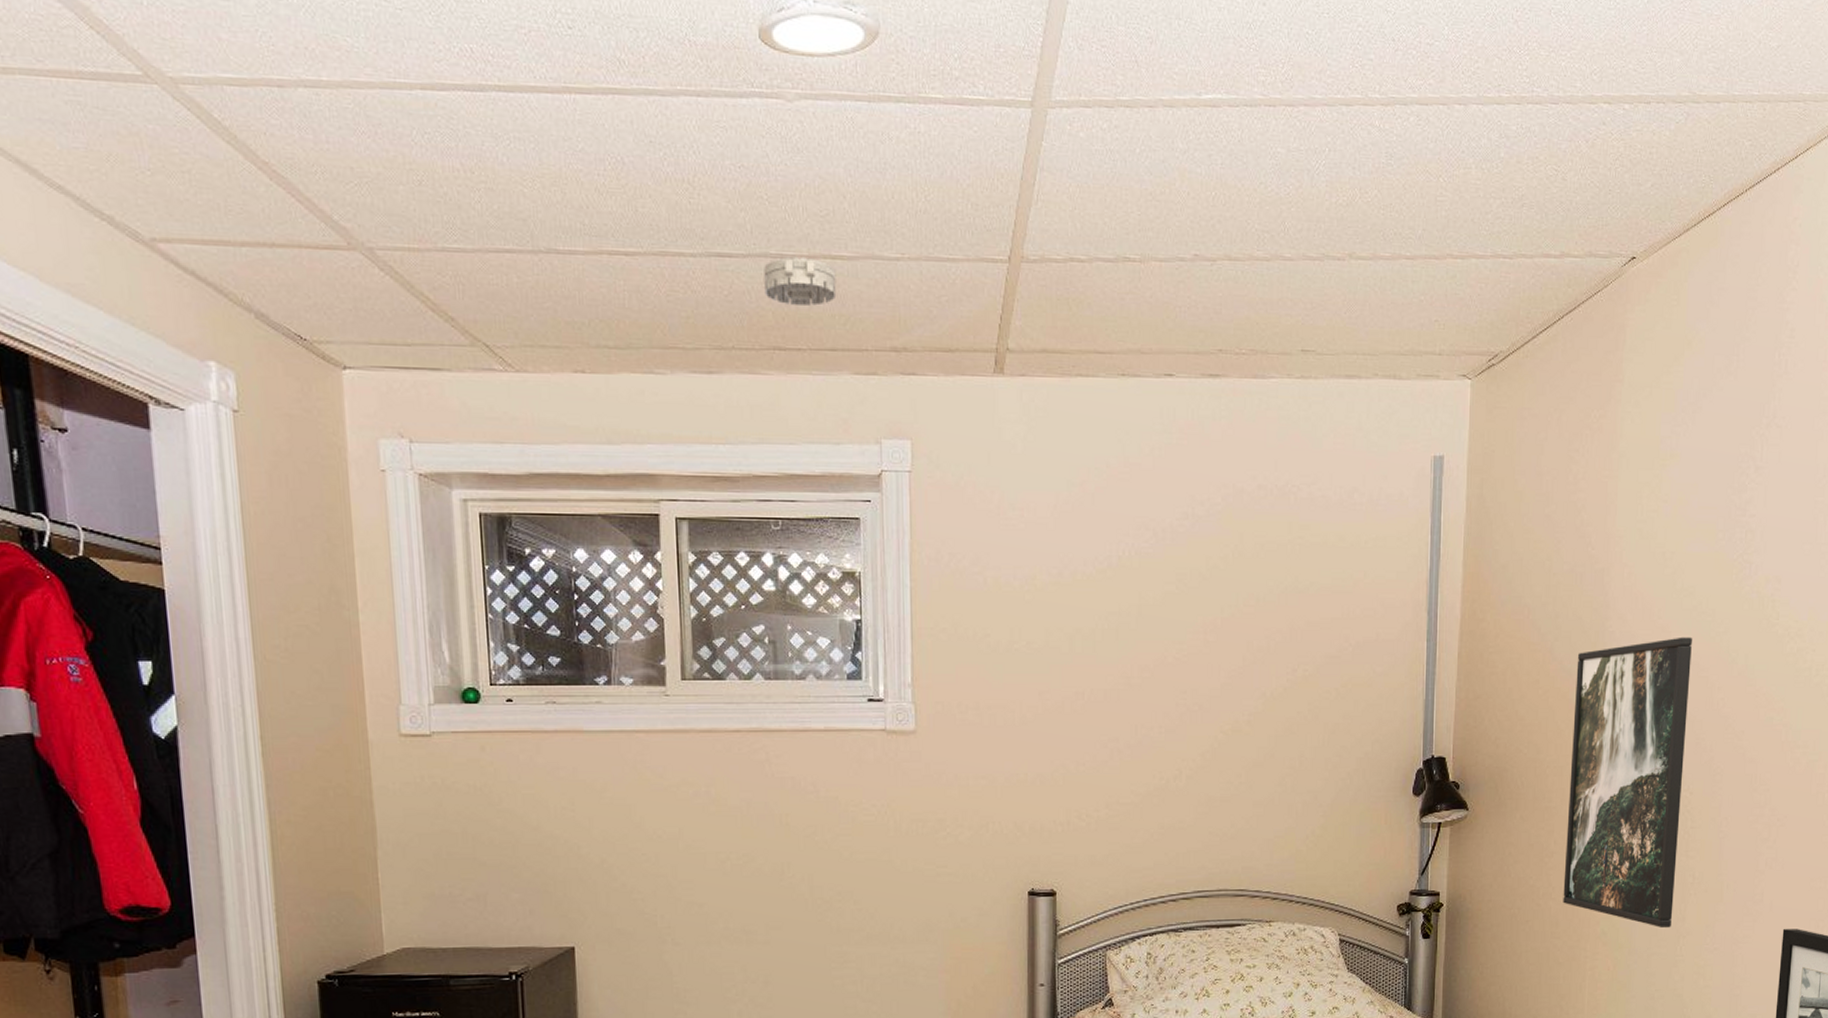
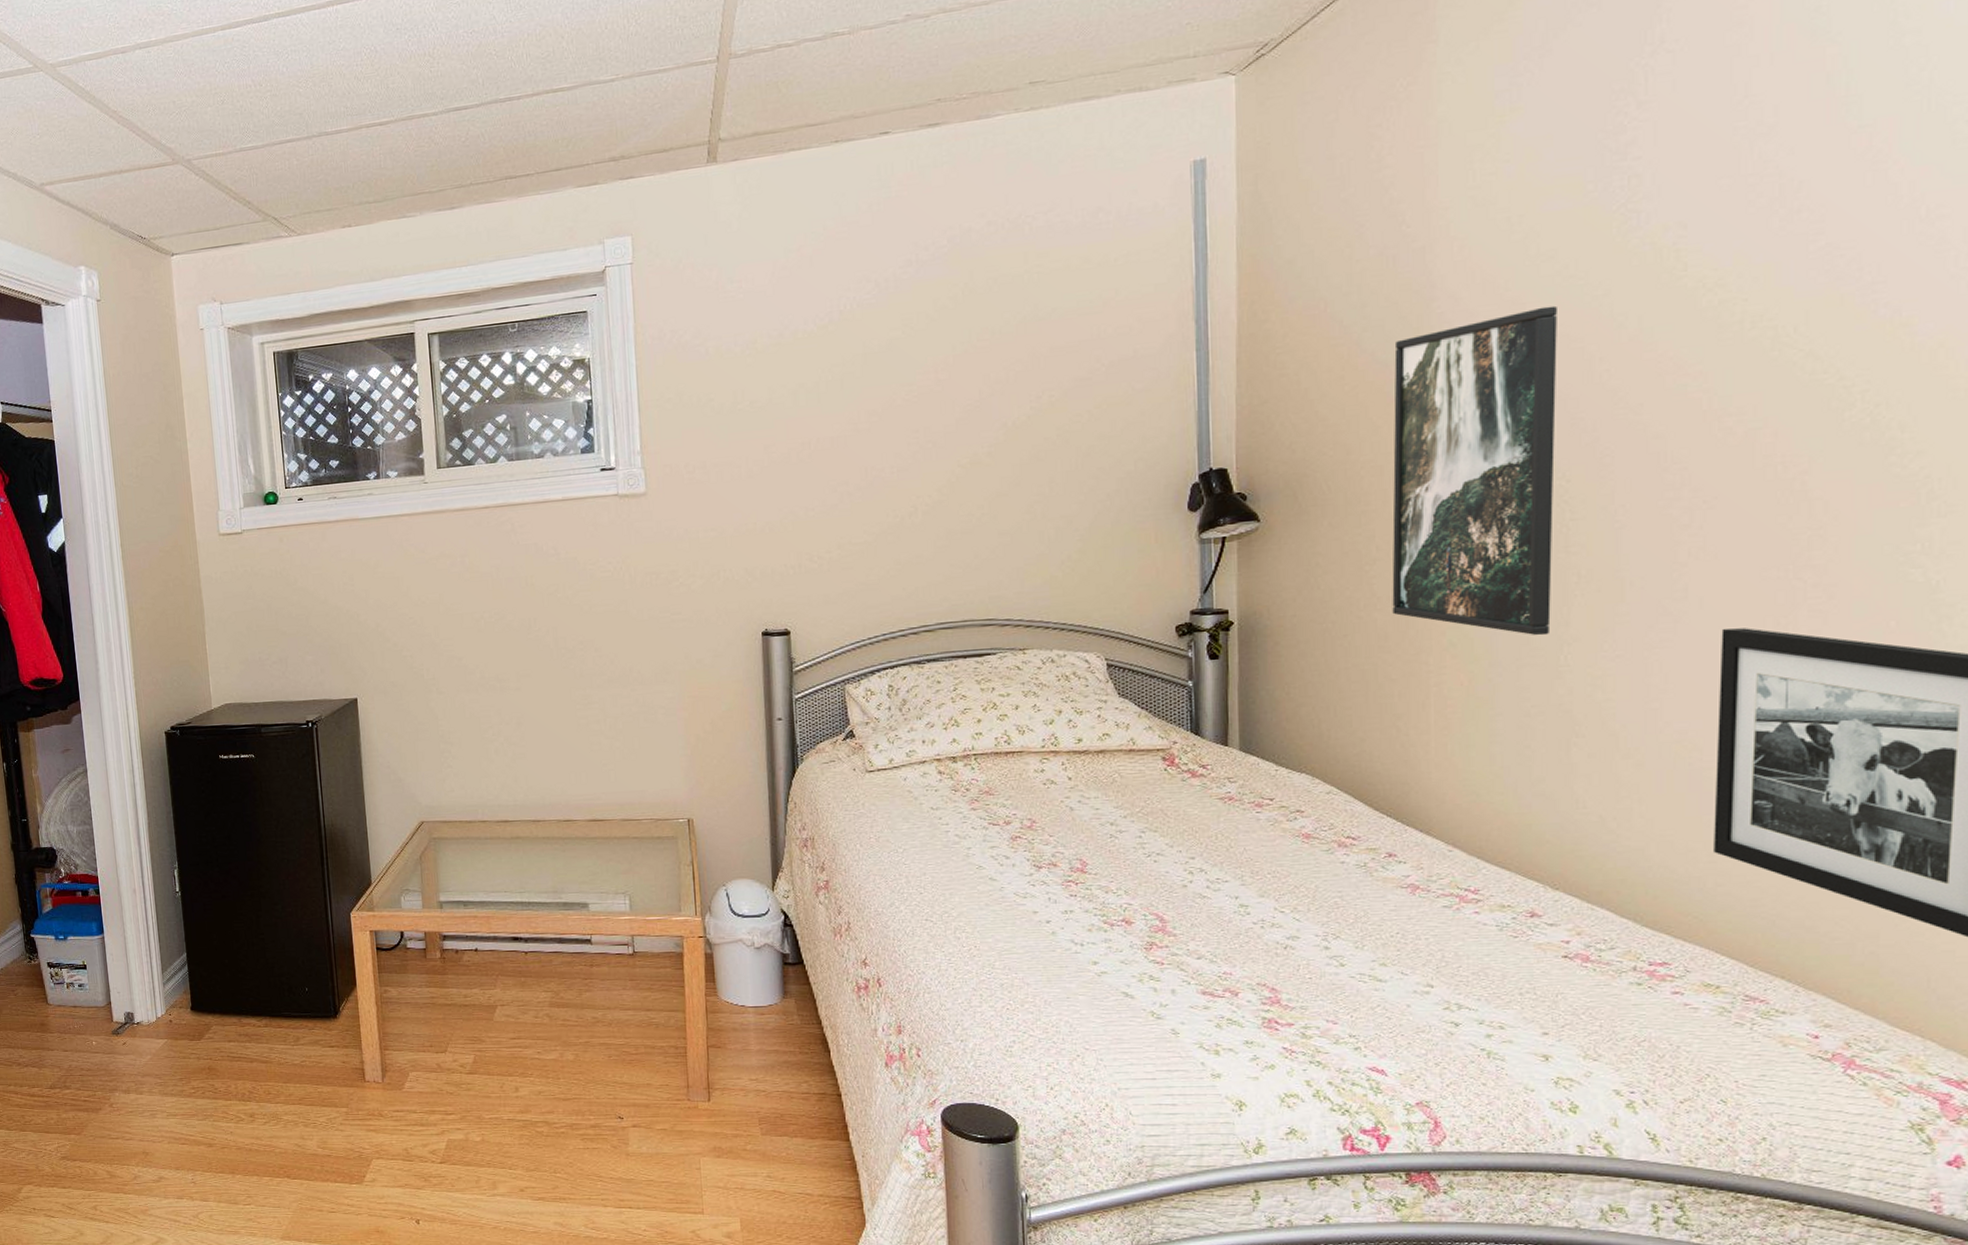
smoke detector: present [764,256,837,307] -> none [495,95,559,140]

